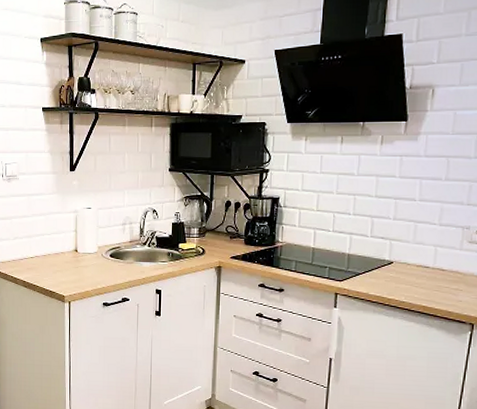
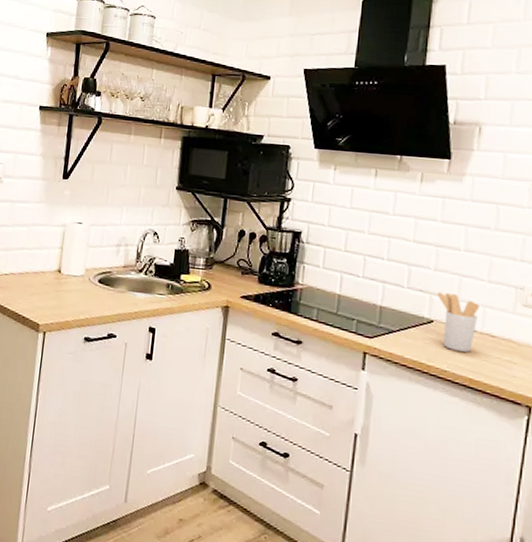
utensil holder: none [396,238,432,285] -> present [437,292,480,352]

